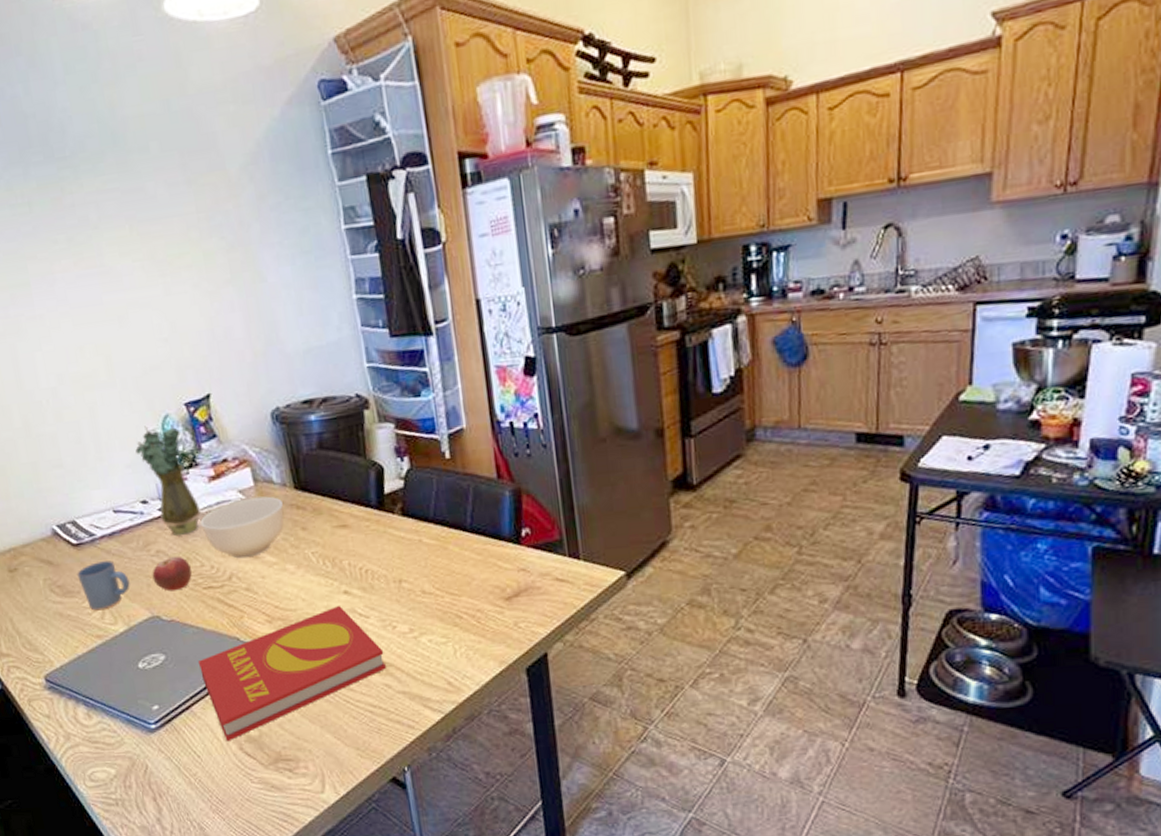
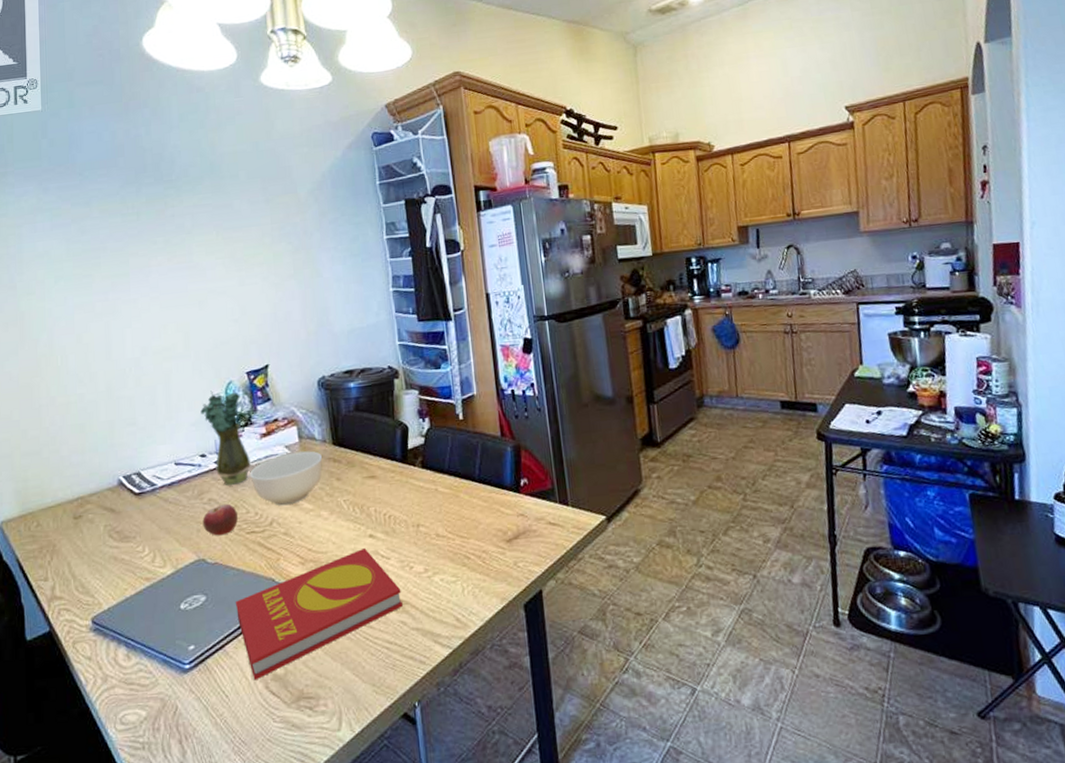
mug: present [77,560,131,611] -> none [135,508,182,555]

